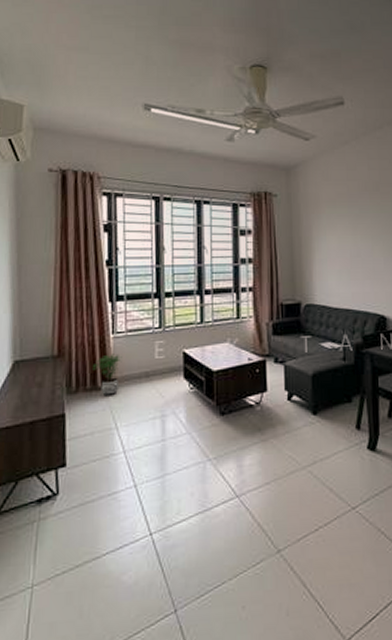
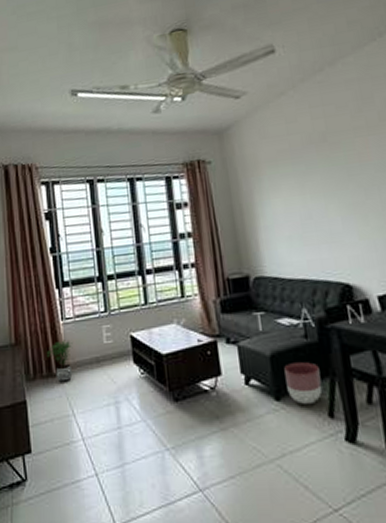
planter: none [323,381,353,419] -> present [284,362,323,405]

